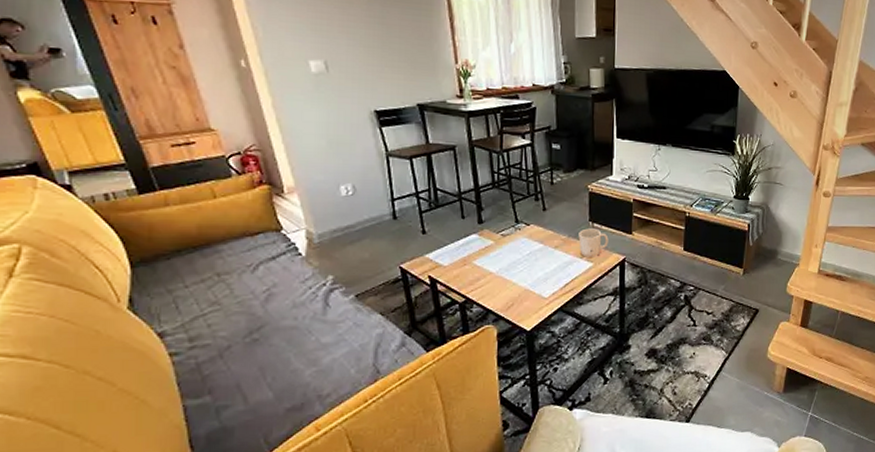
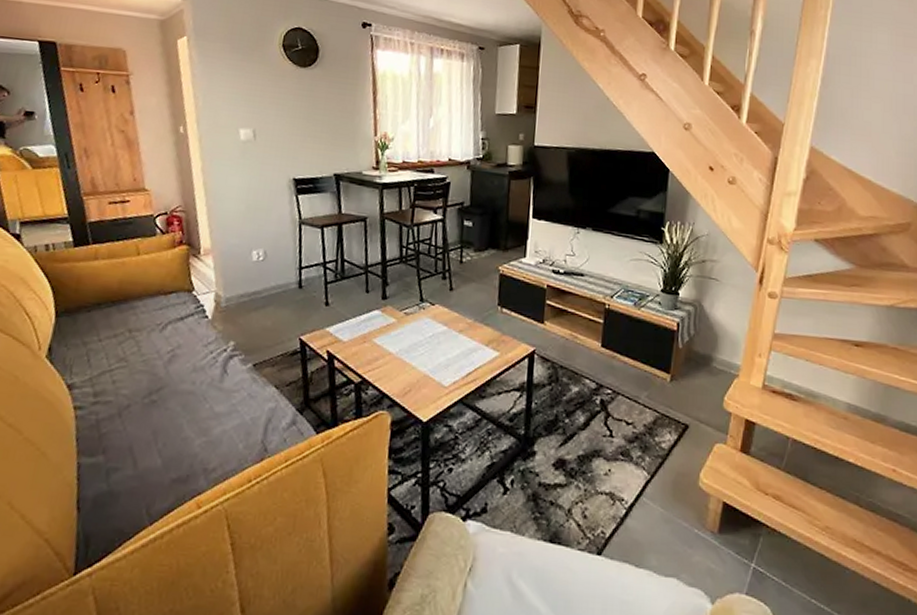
mug: present [578,228,609,257] -> none [485,313,518,346]

